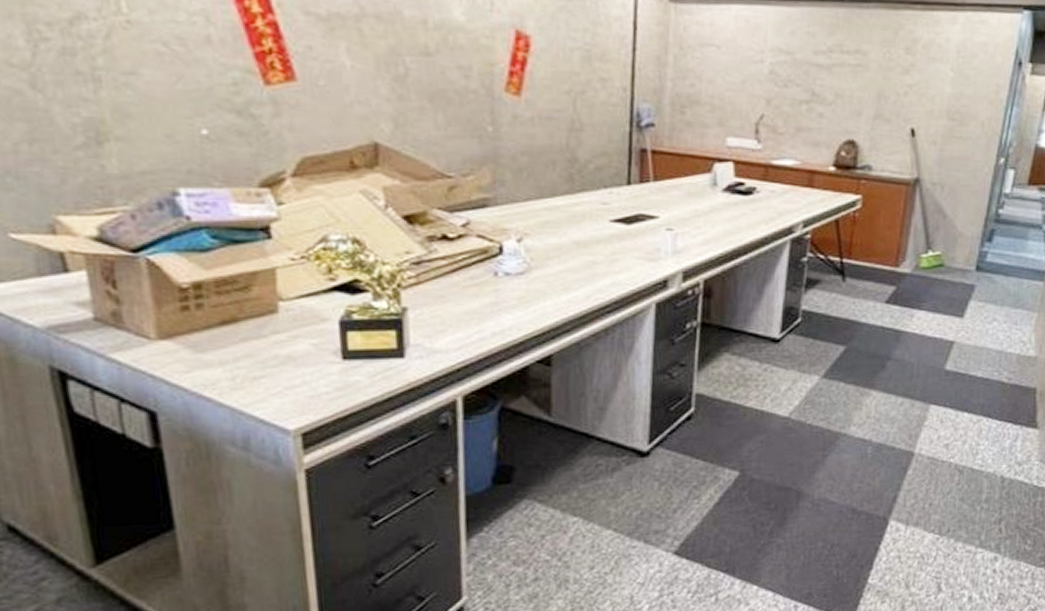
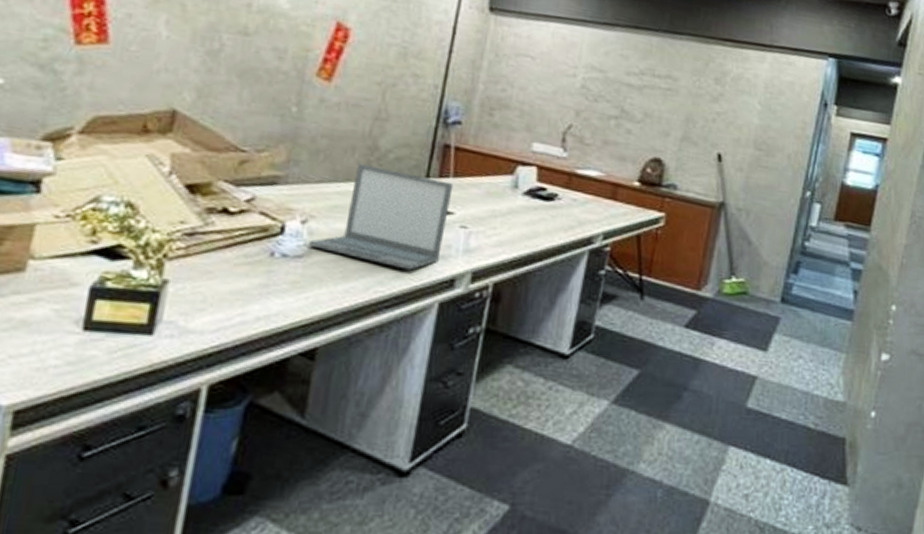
laptop: none [526,177,655,276] -> present [307,163,454,270]

